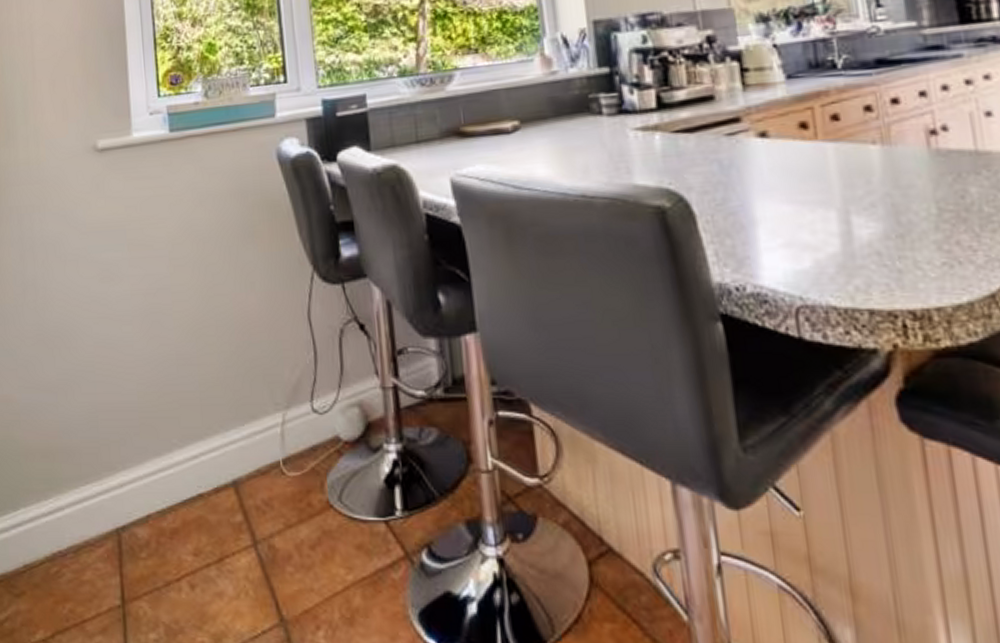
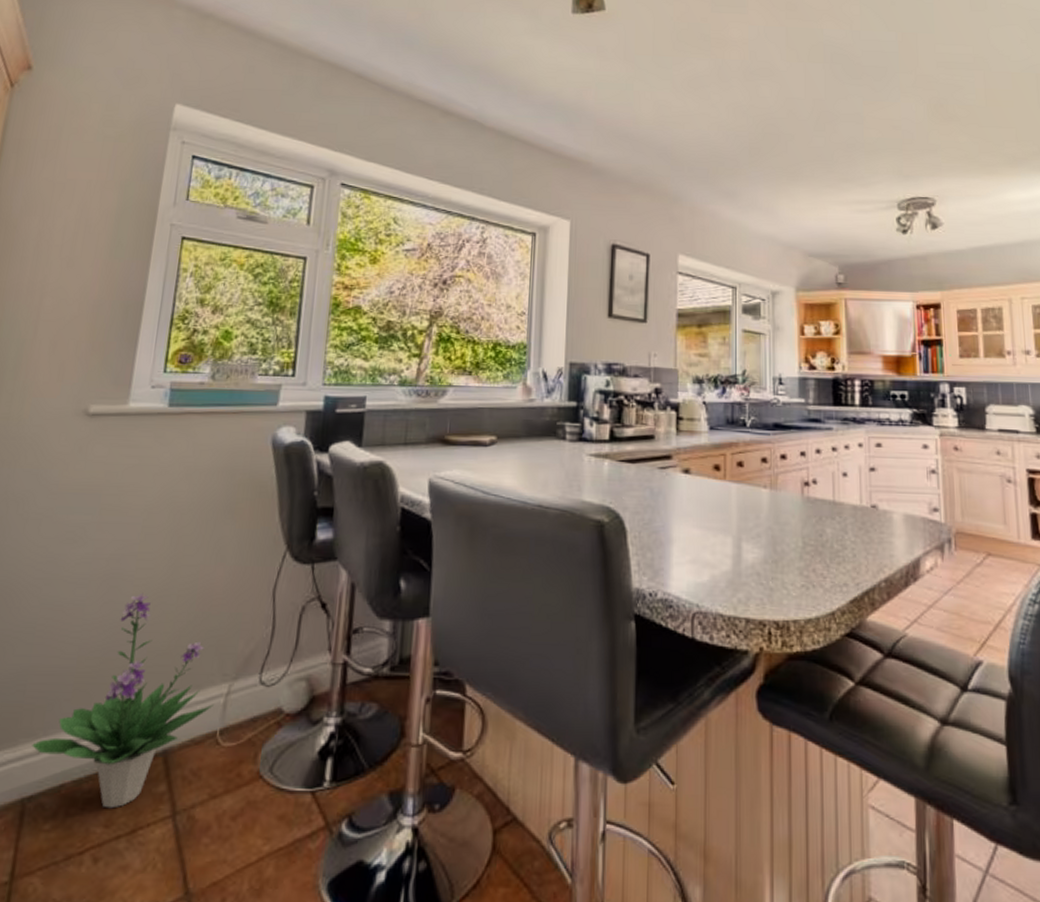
potted plant: none [115,325,271,538] -> present [32,592,213,809]

